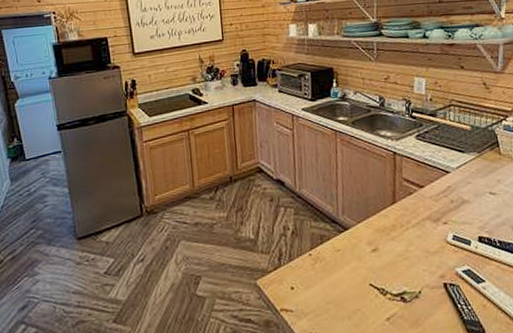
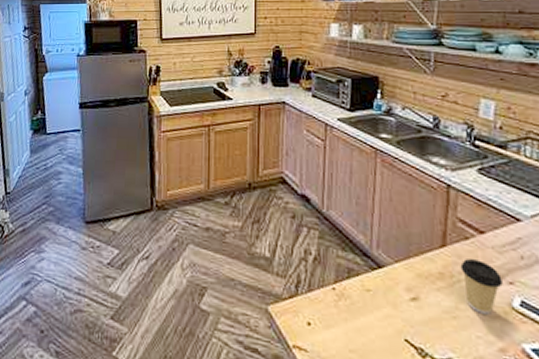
coffee cup: none [407,209,439,251] -> present [460,259,503,314]

